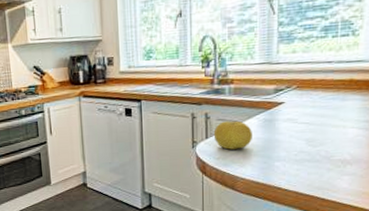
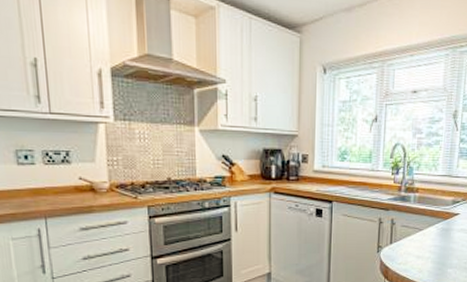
fruit: present [213,120,252,150] -> none [397,228,431,255]

